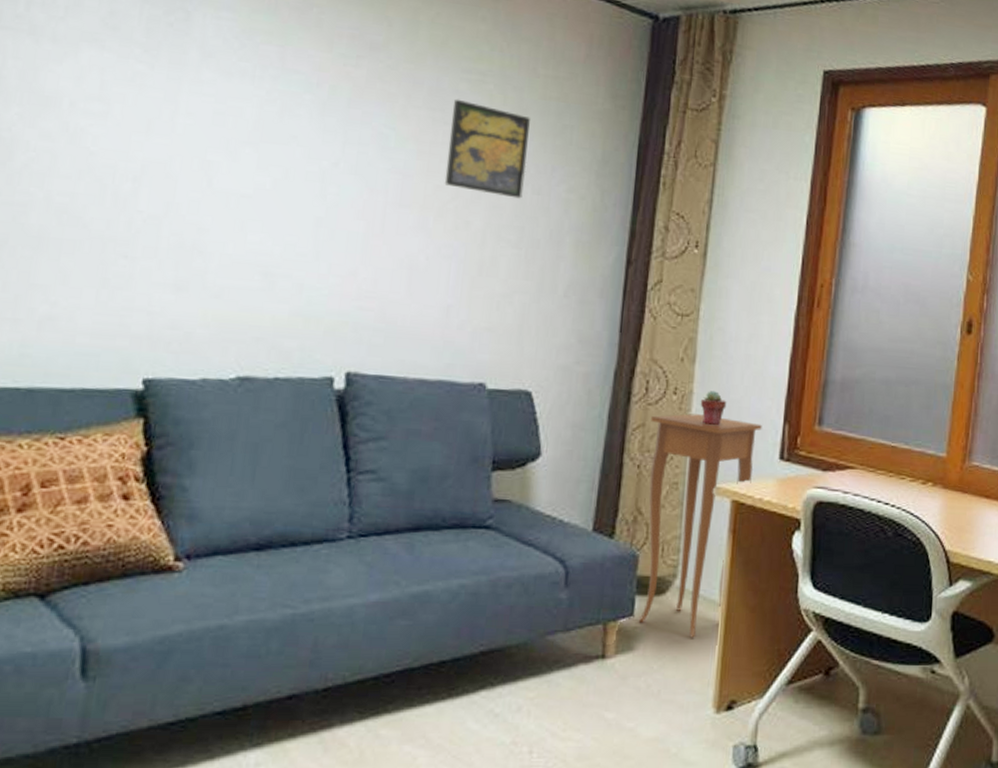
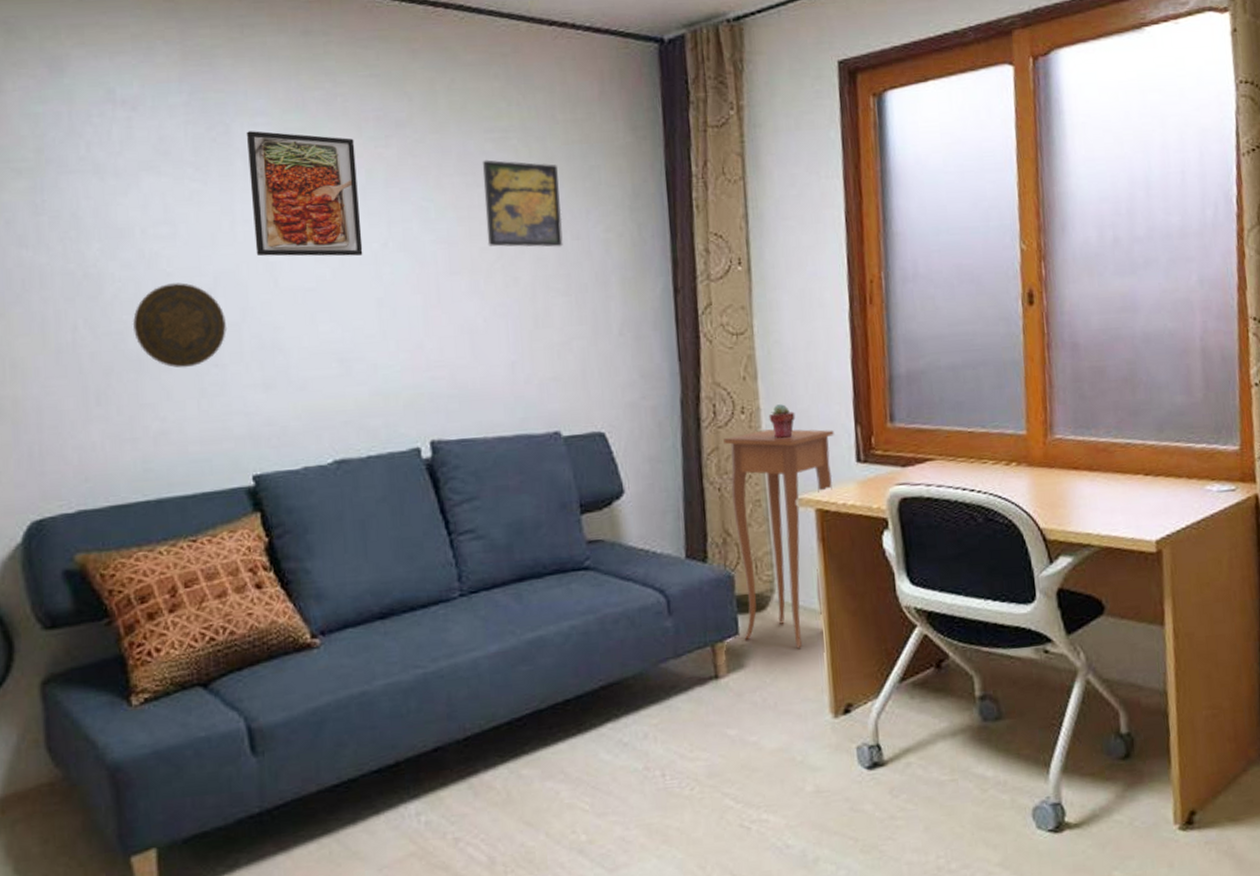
decorative plate: none [38,162,147,254] -> present [132,283,226,368]
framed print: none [193,23,323,171] -> present [246,131,363,257]

